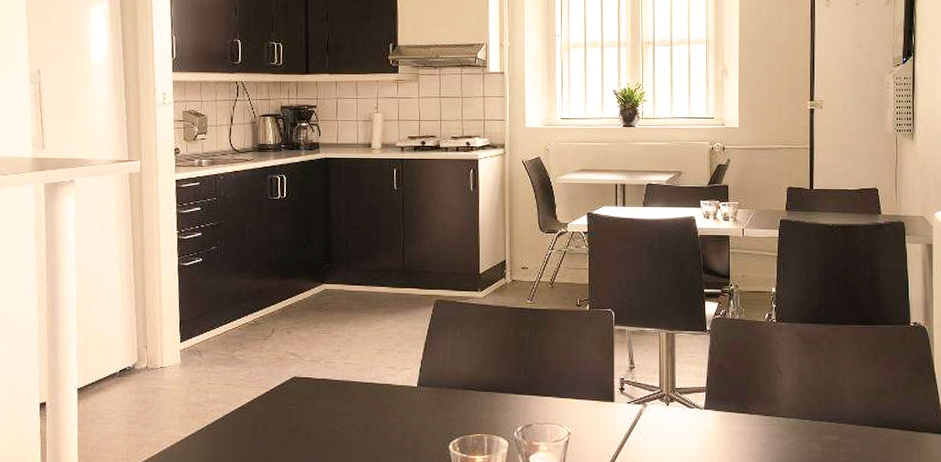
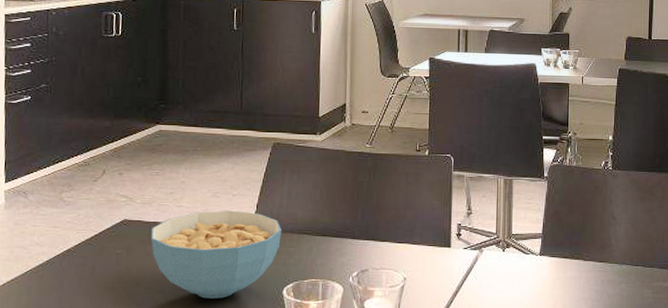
cereal bowl: none [320,367,446,454] -> present [151,210,281,299]

